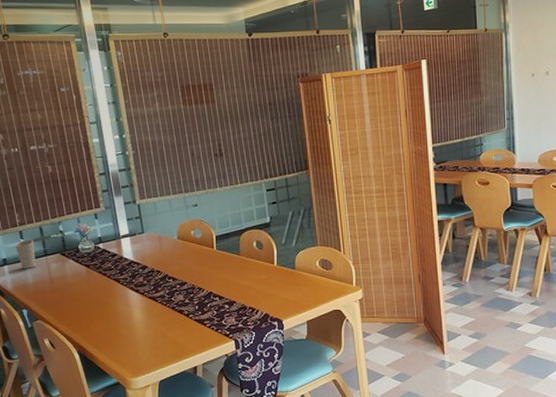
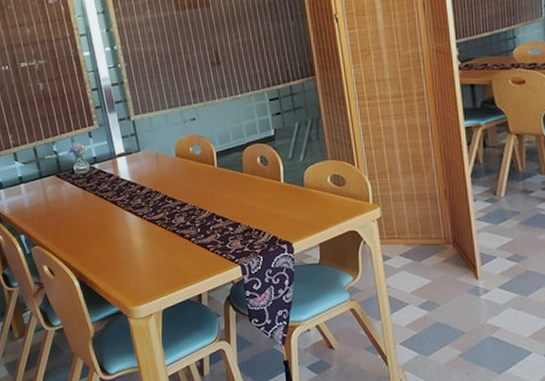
cup: present [15,239,35,269] -> none [10,161,31,192]

